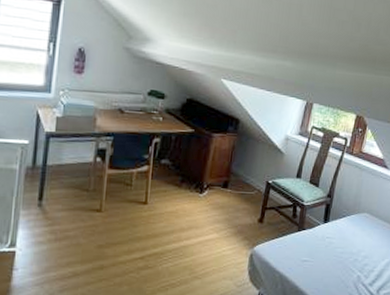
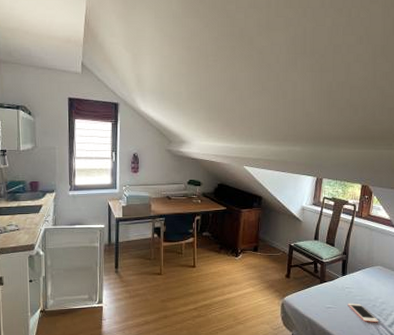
cell phone: none [326,256,359,281] -> present [347,303,378,323]

